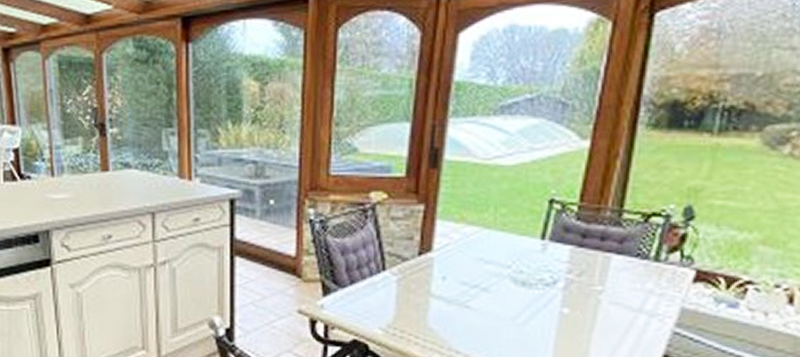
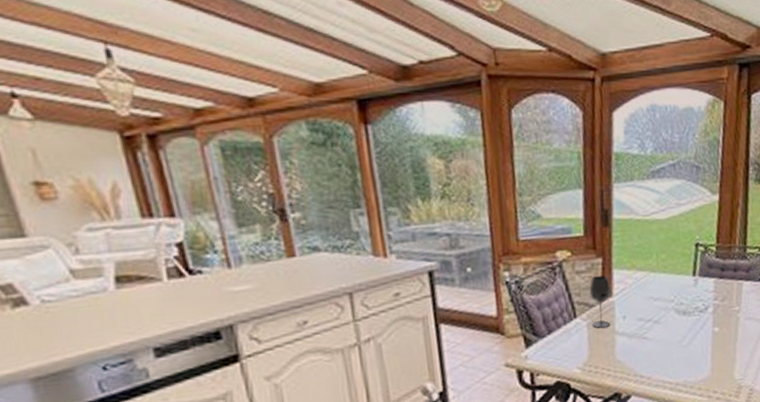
wine glass: none [403,224,432,287] -> present [589,275,611,328]

